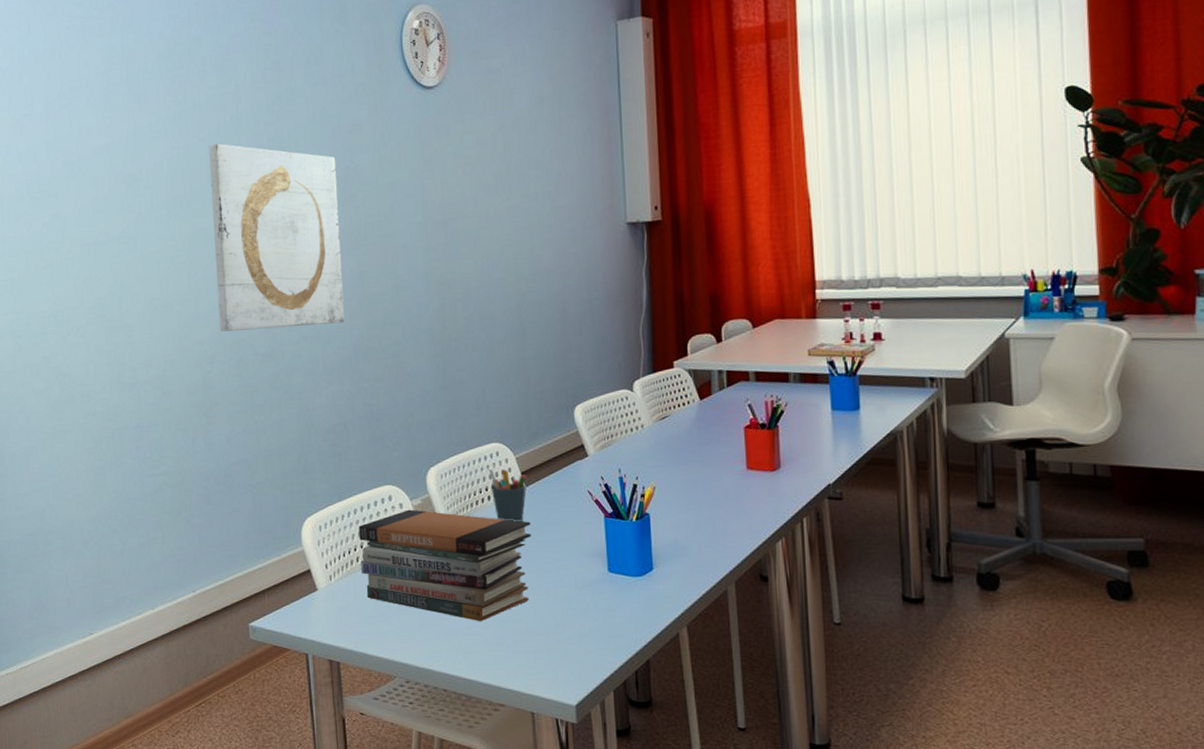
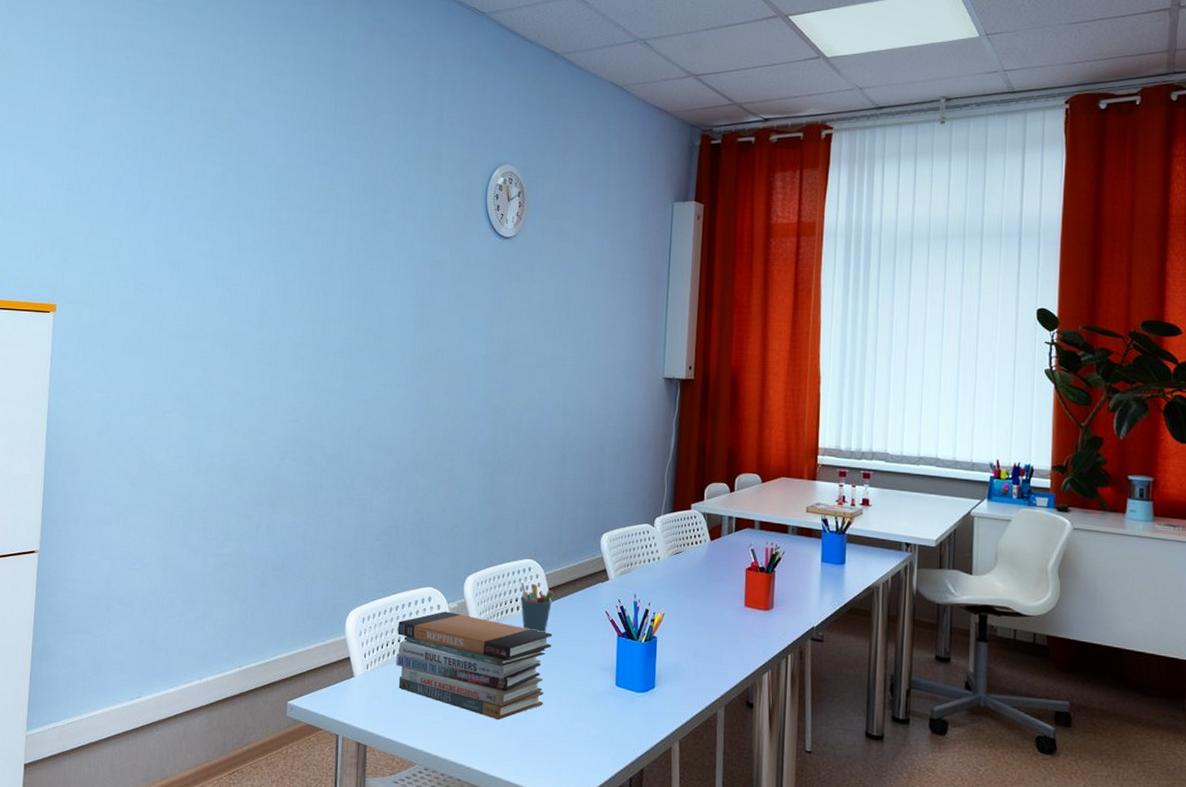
wall art: present [209,143,345,332] -> none [293,262,417,436]

